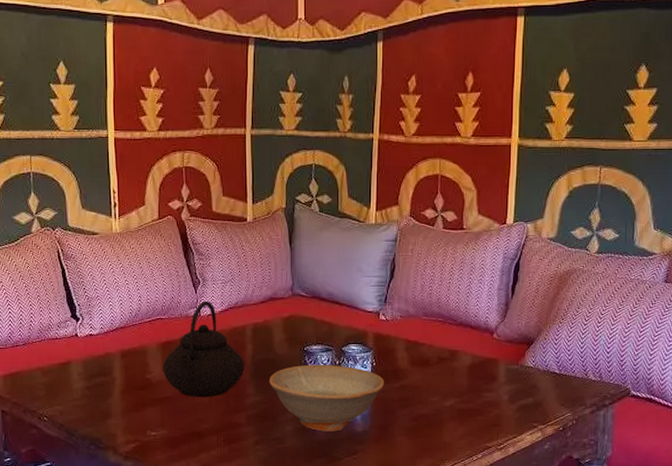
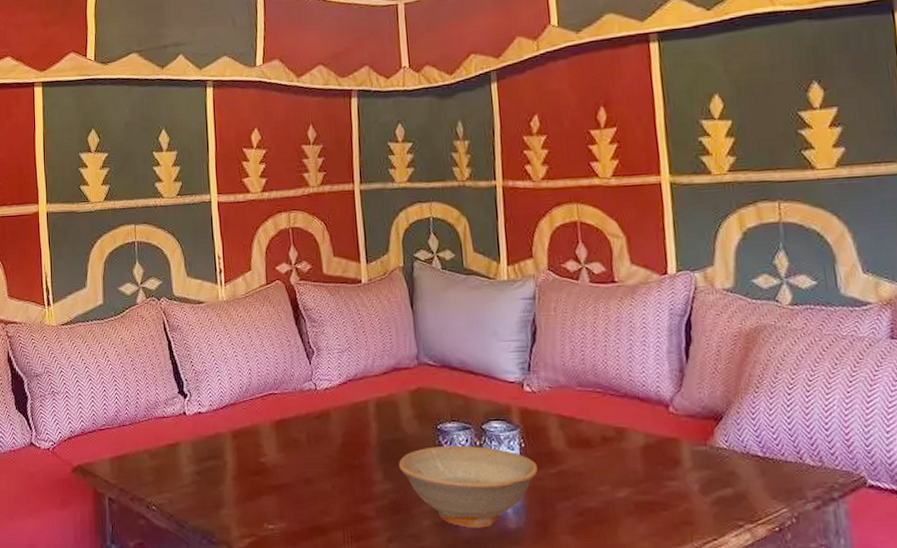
teapot: present [163,300,245,398] -> none [278,372,370,485]

